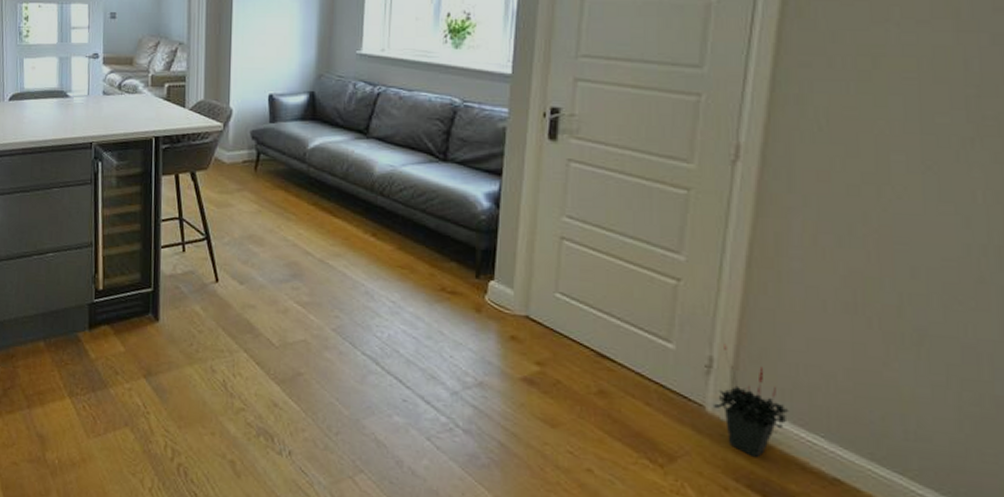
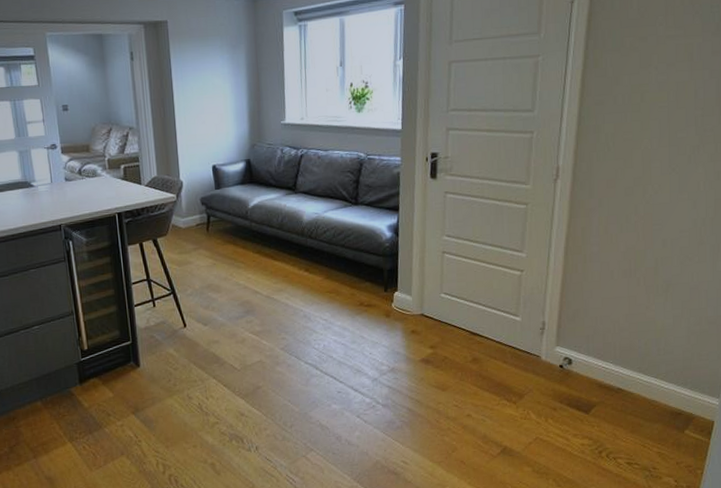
potted plant: present [712,343,789,458] -> none [545,311,592,385]

